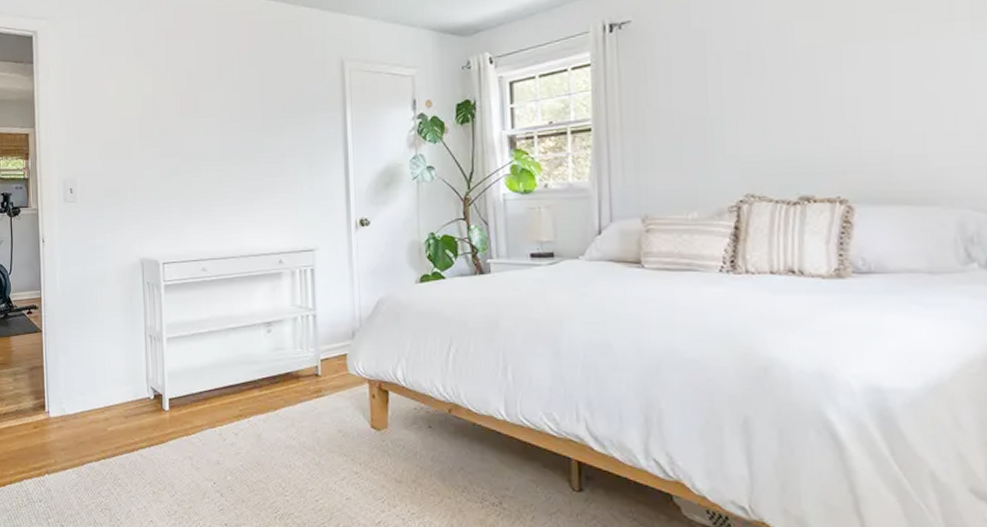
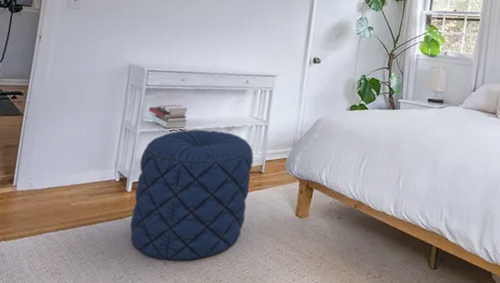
books: none [171,298,217,331] -> present [148,102,187,129]
pouf: none [172,328,307,491] -> present [129,129,254,261]

